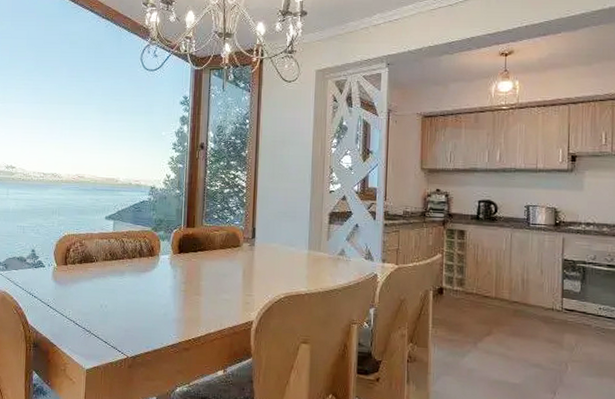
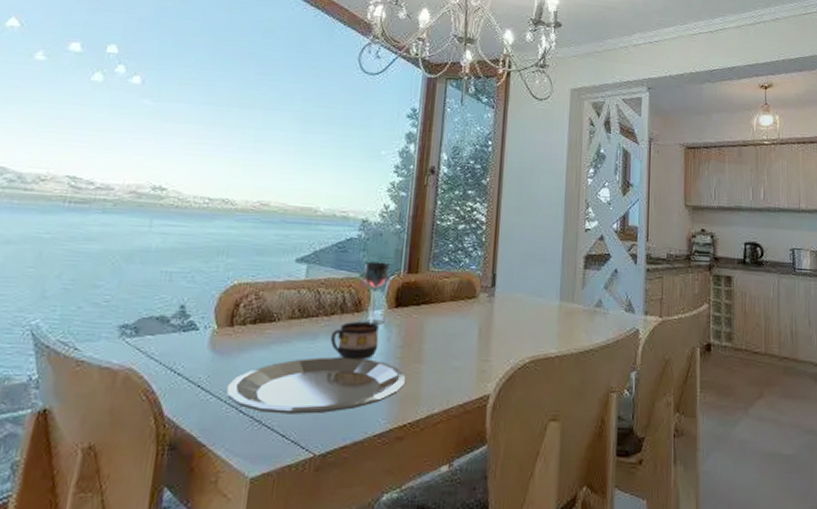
plate: none [66,288,188,329] -> present [226,356,405,415]
cup: none [133,263,168,292] -> present [330,322,379,360]
wineglass: none [153,218,173,266] -> present [359,261,390,325]

